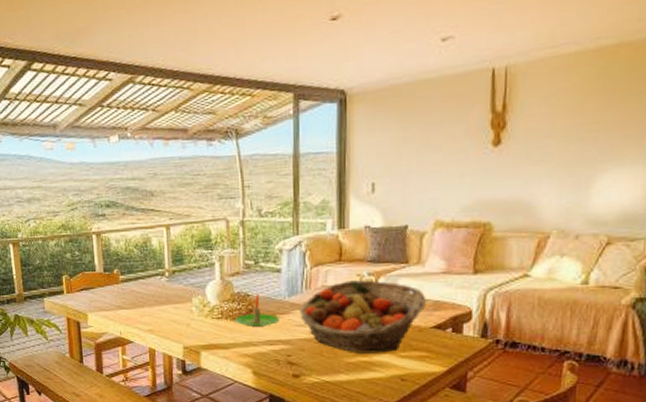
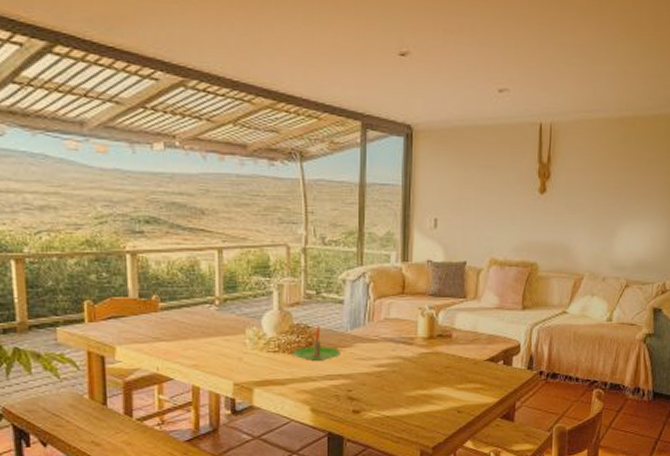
fruit basket: present [299,280,427,353] -> none [361,313,482,387]

